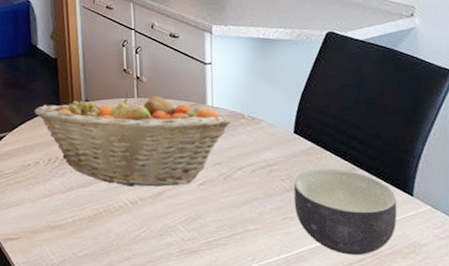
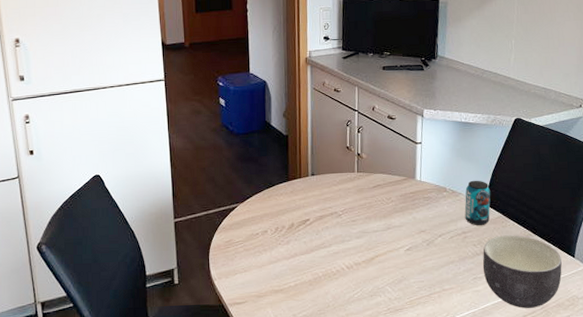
fruit basket: present [34,91,232,187] -> none [265,166,436,253]
beverage can: none [268,105,301,158] -> present [464,180,491,226]

